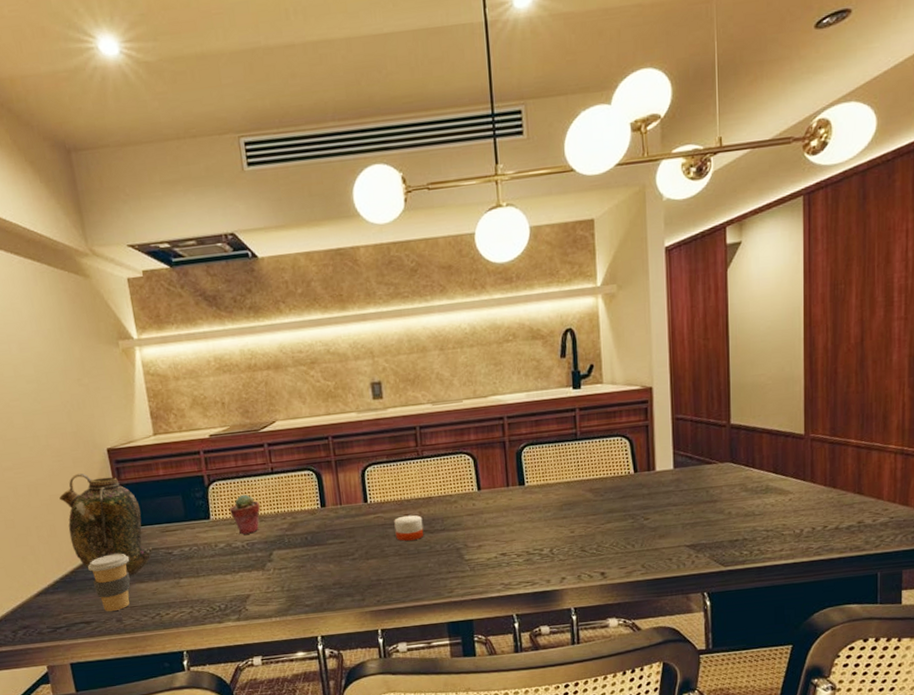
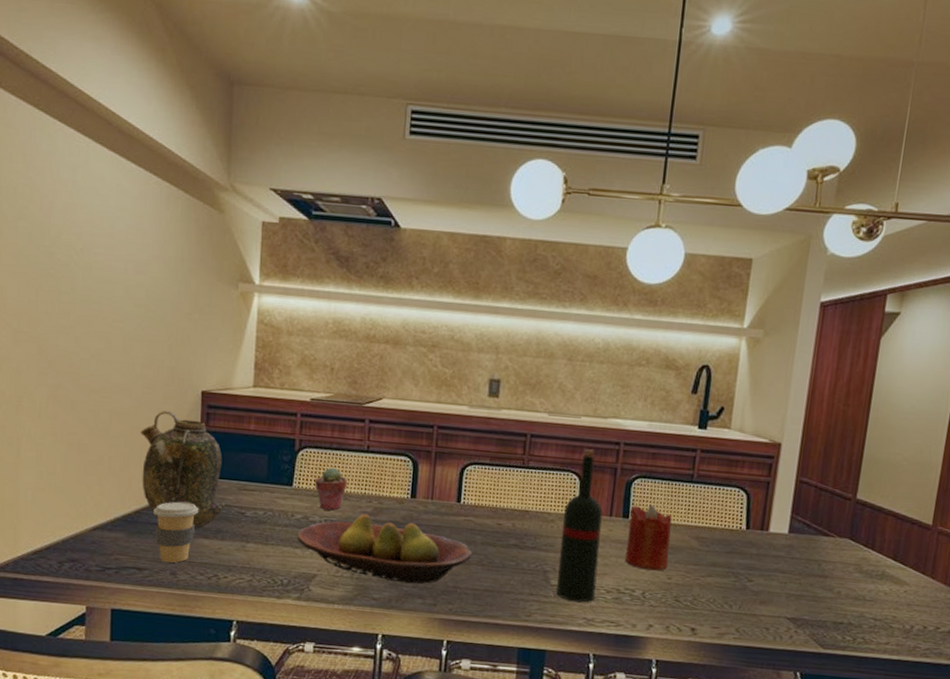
fruit bowl: none [224,530,388,587] -> present [297,513,473,584]
candle: present [394,515,424,541] -> none [482,524,515,553]
wine bottle: none [463,429,508,571] -> present [555,449,603,603]
candle: none [524,468,569,529] -> present [625,504,672,571]

